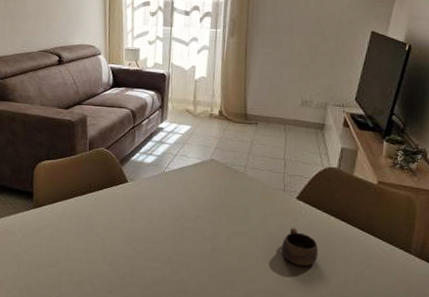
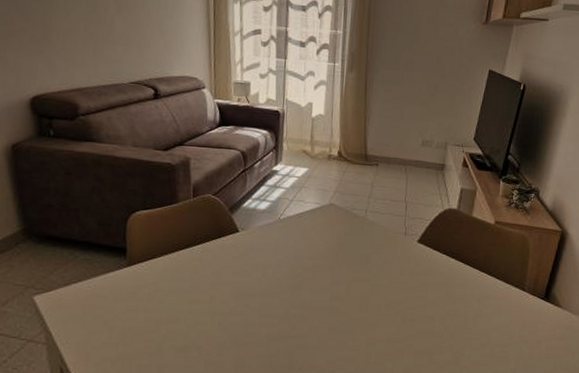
cup: present [281,227,319,267] -> none [402,271,439,311]

